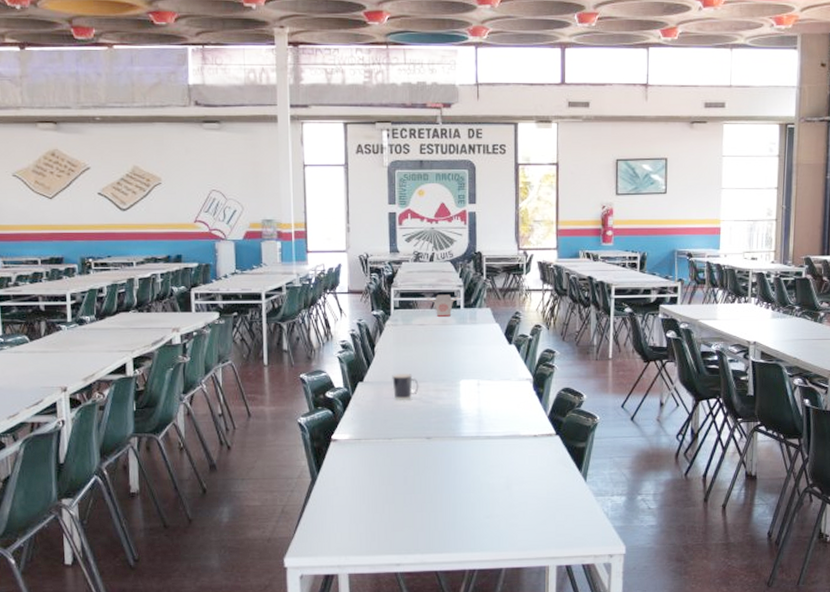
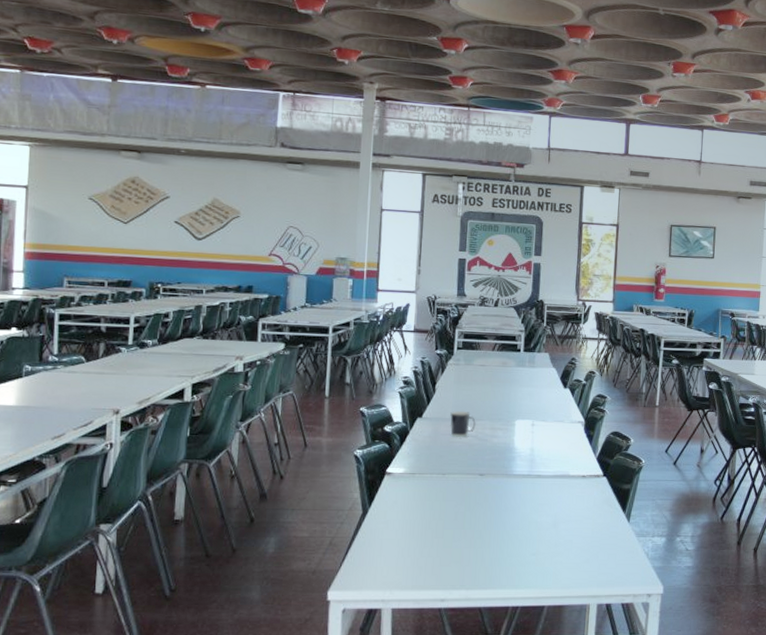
takeout container: present [426,295,460,317] -> none [488,338,521,359]

